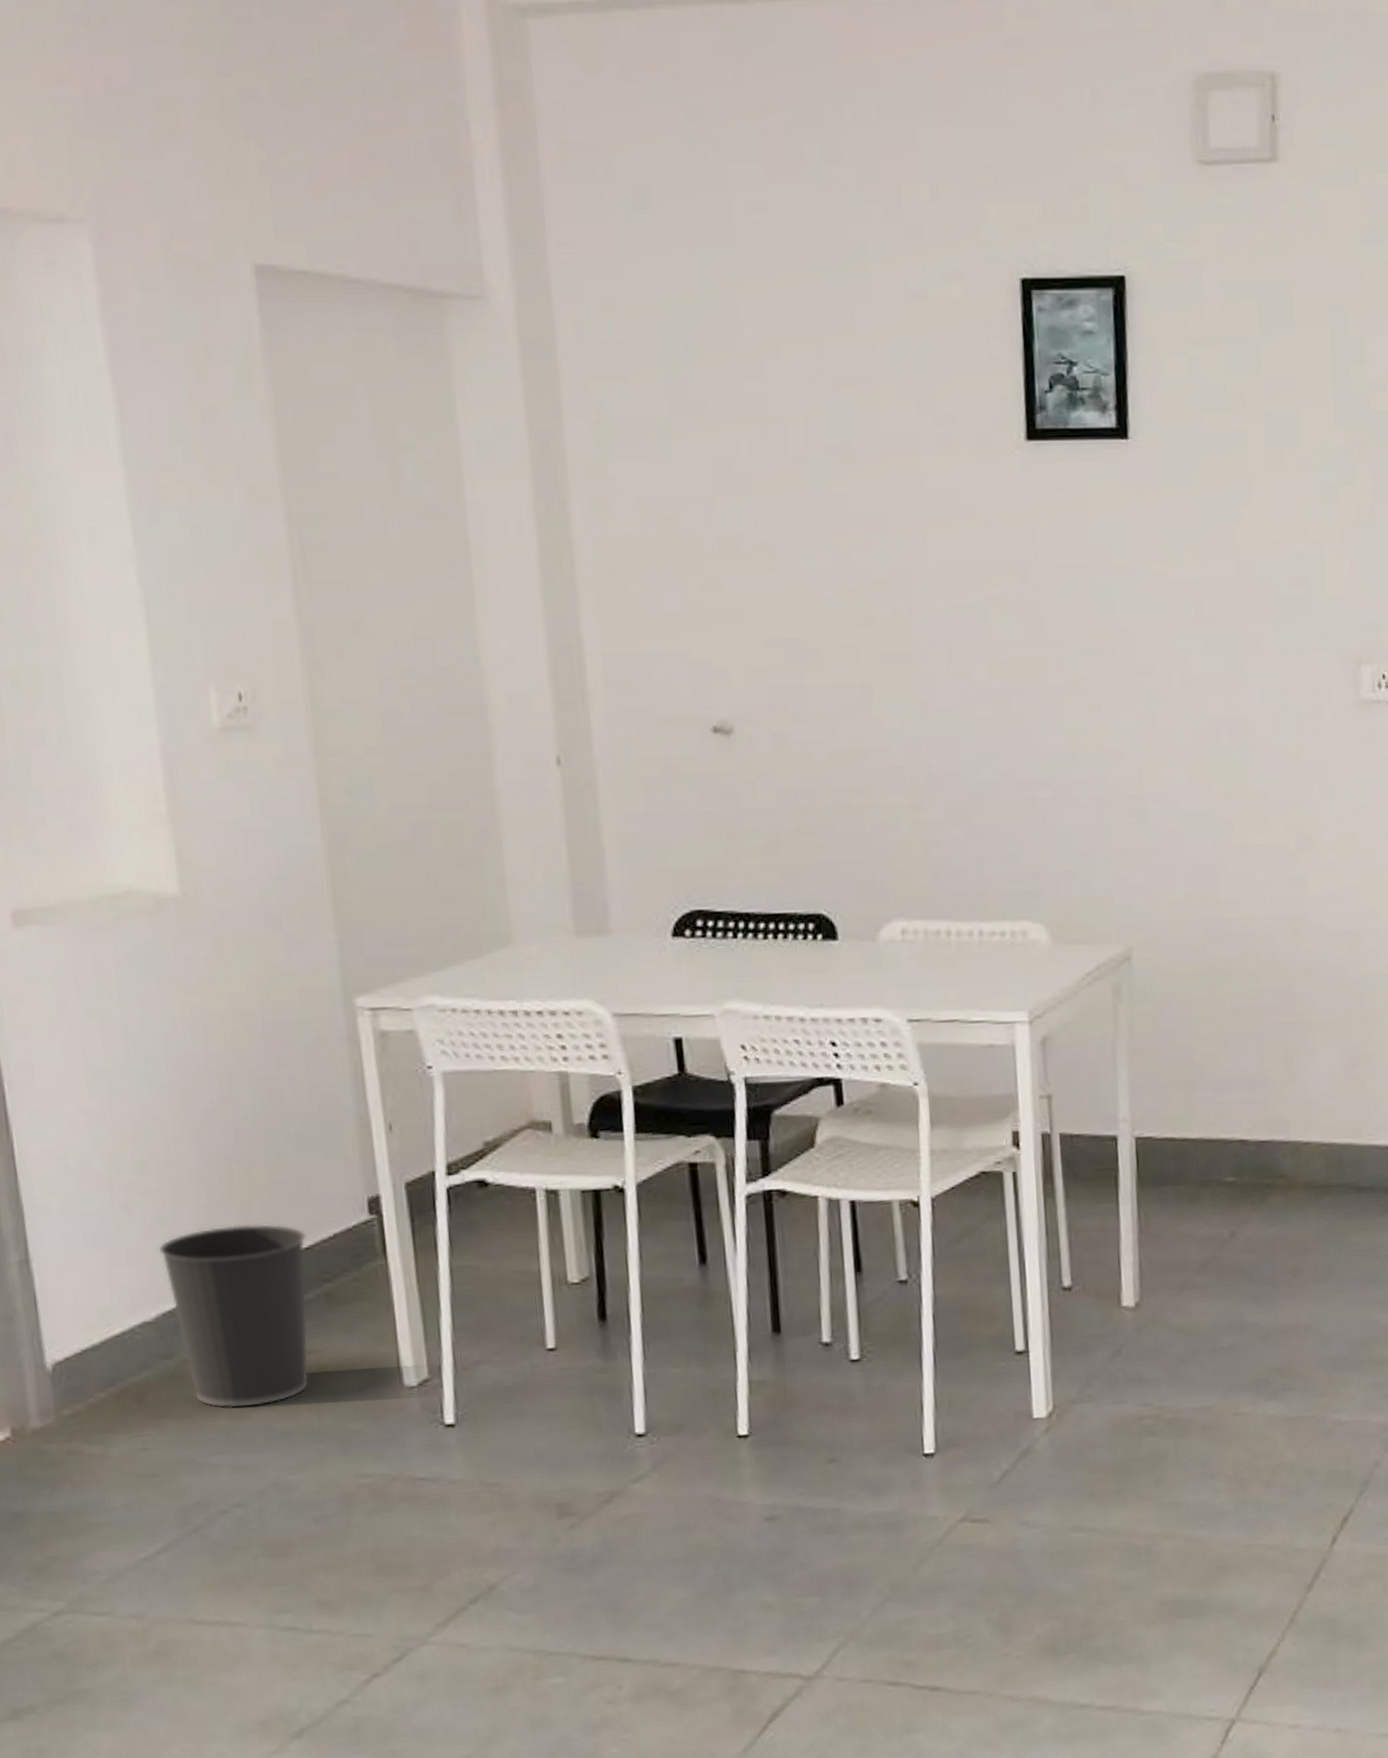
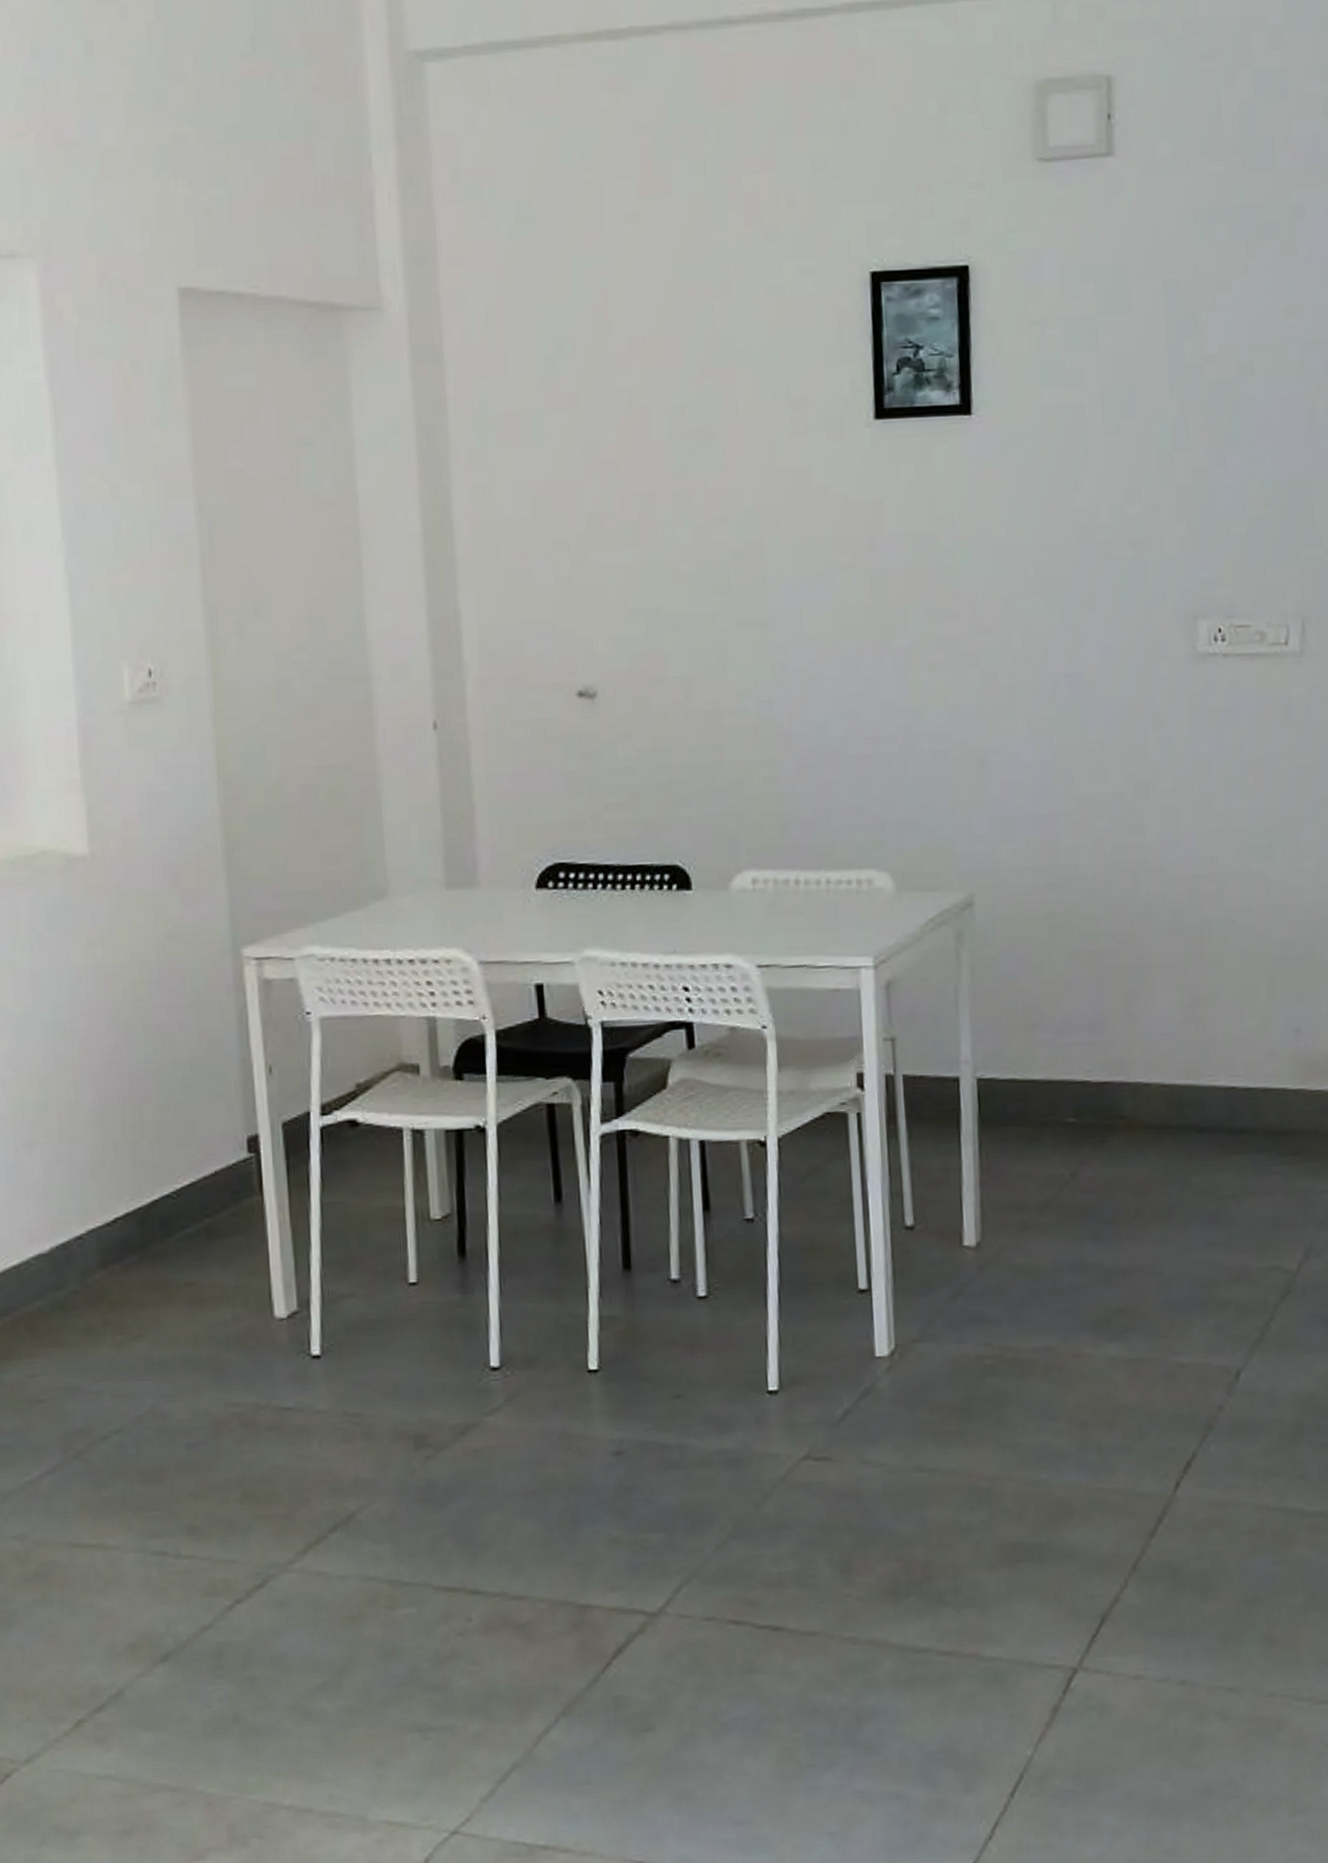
wastebasket: present [158,1223,309,1409] -> none [55,1161,190,1338]

